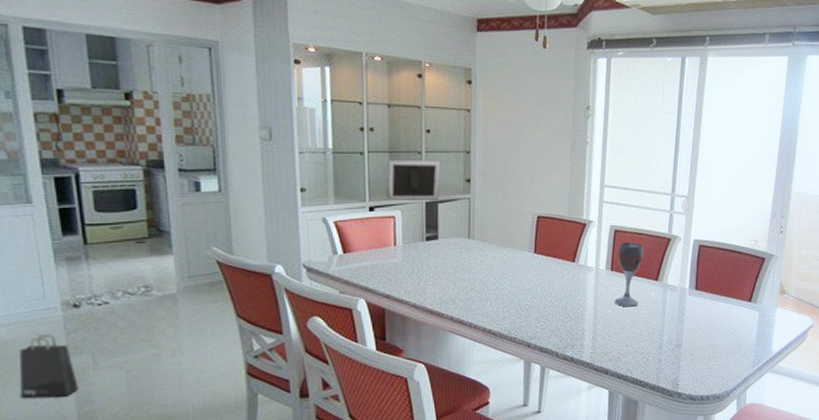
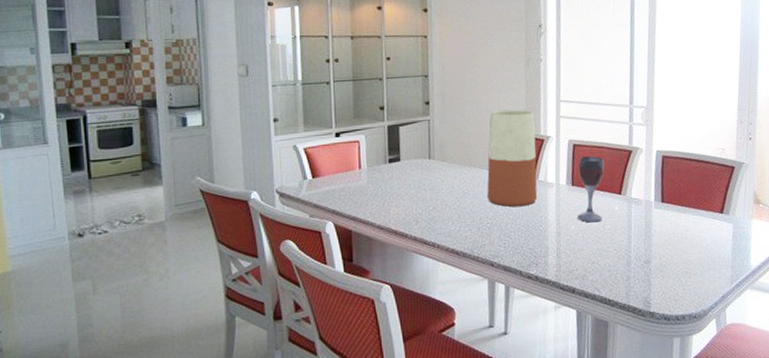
shopping bag: present [18,334,79,399] -> none [31,262,80,322]
picture frame: present [387,159,440,202] -> none [351,86,401,127]
vase: none [527,192,579,290] -> present [487,109,538,207]

